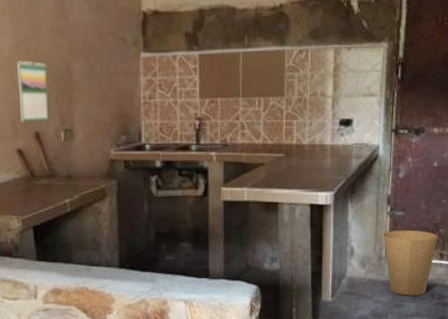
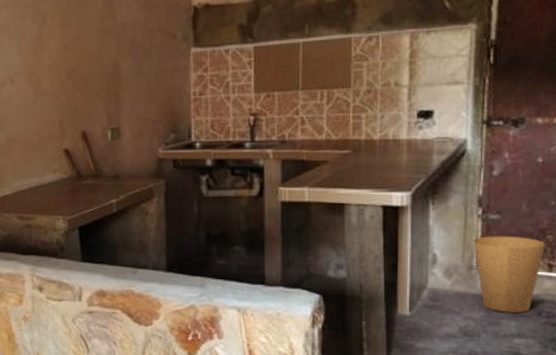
calendar: present [17,61,49,123] -> none [65,61,96,122]

